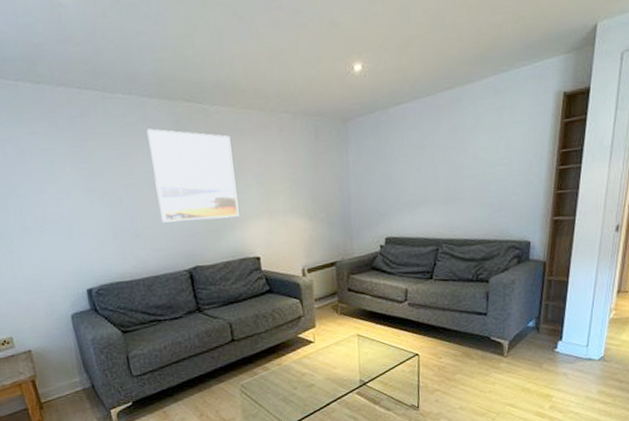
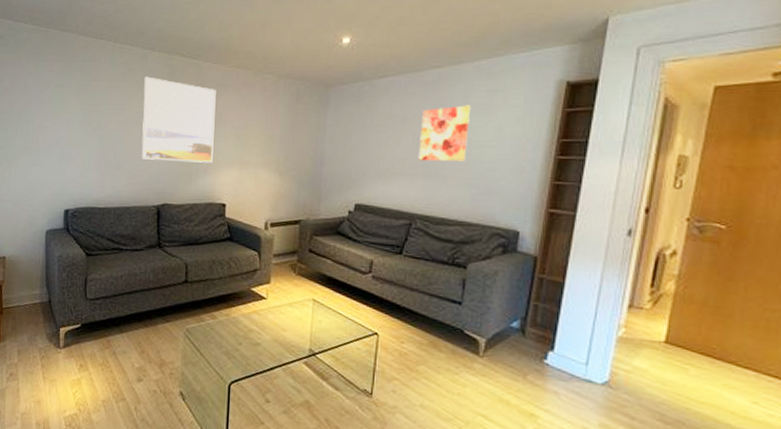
wall art: none [438,125,483,186] -> present [418,105,471,162]

